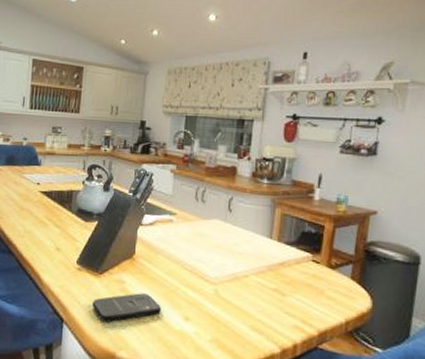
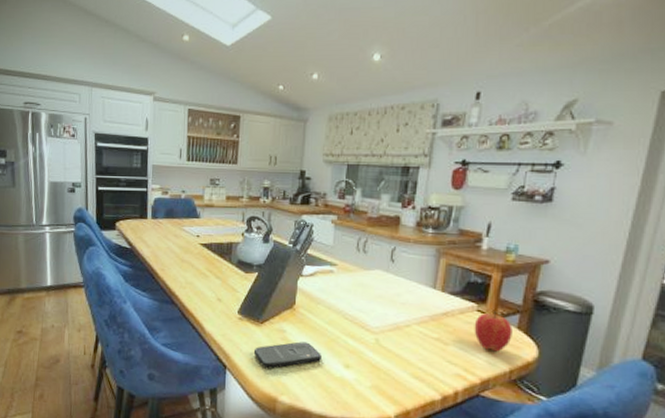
apple: none [310,261,347,303] -> present [474,311,512,352]

